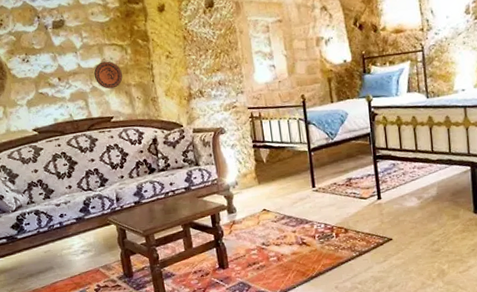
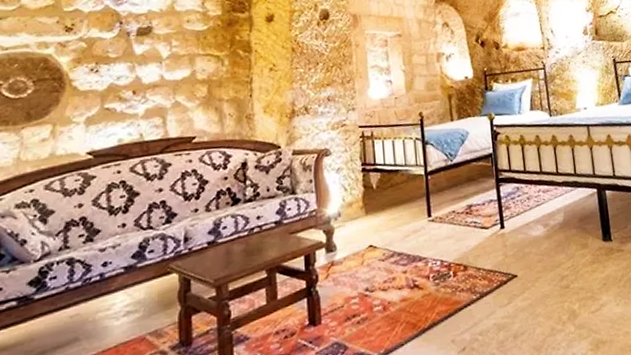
decorative plate: present [94,61,123,89] -> none [179,73,214,105]

